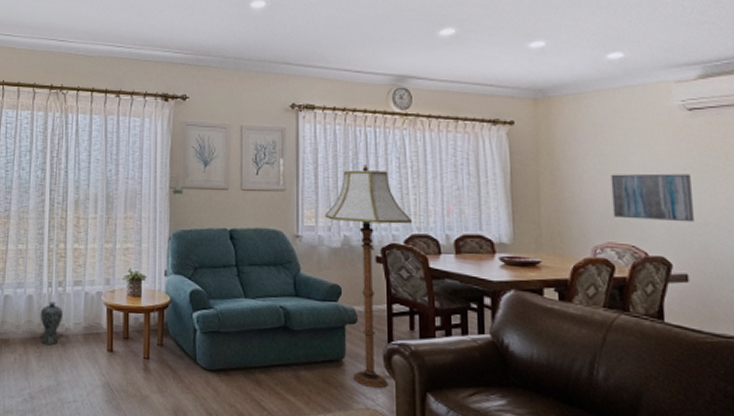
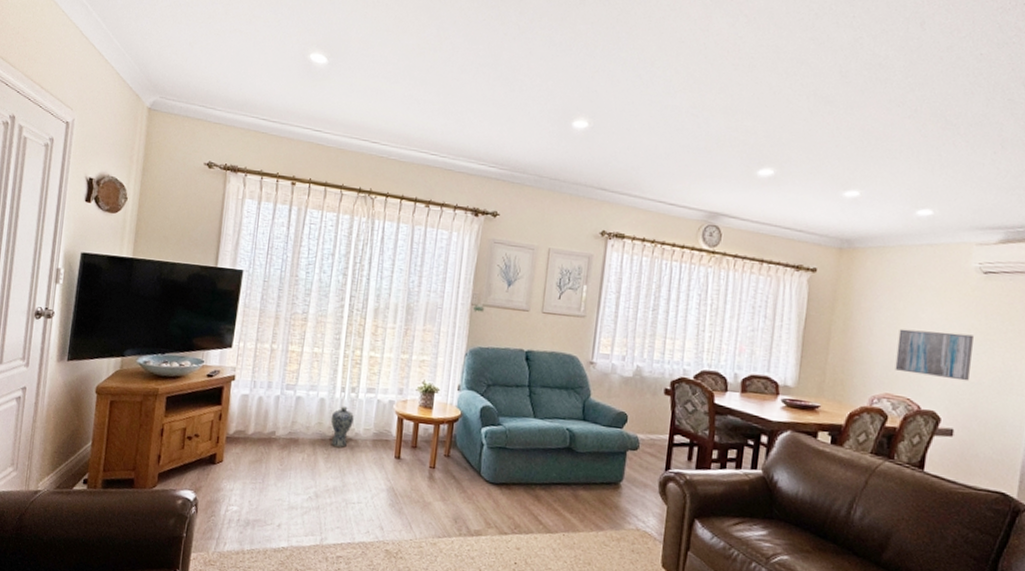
floor lamp: present [325,165,413,389] -> none [621,298,705,513]

